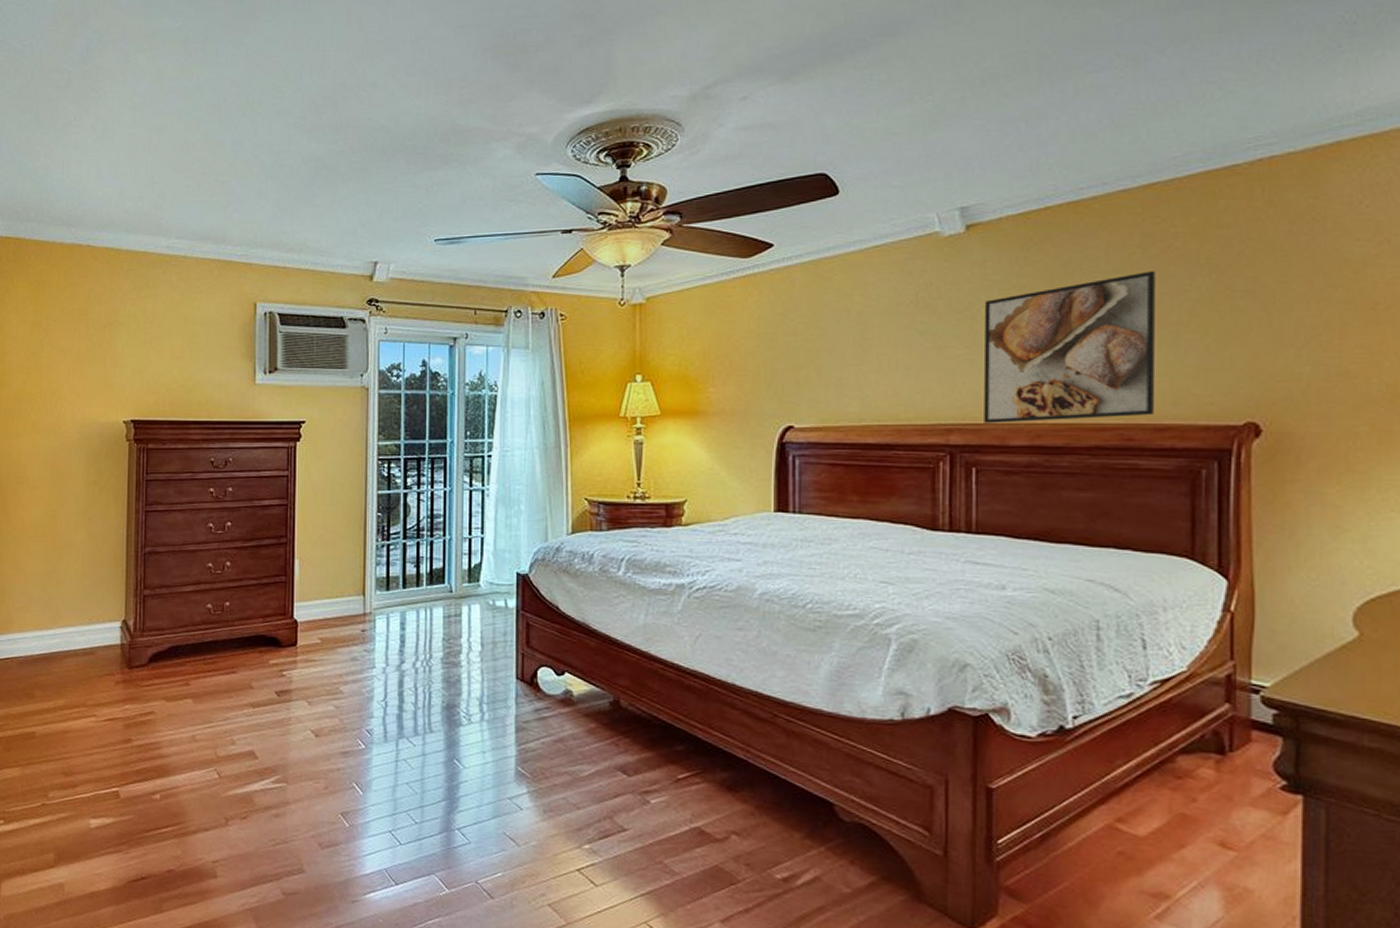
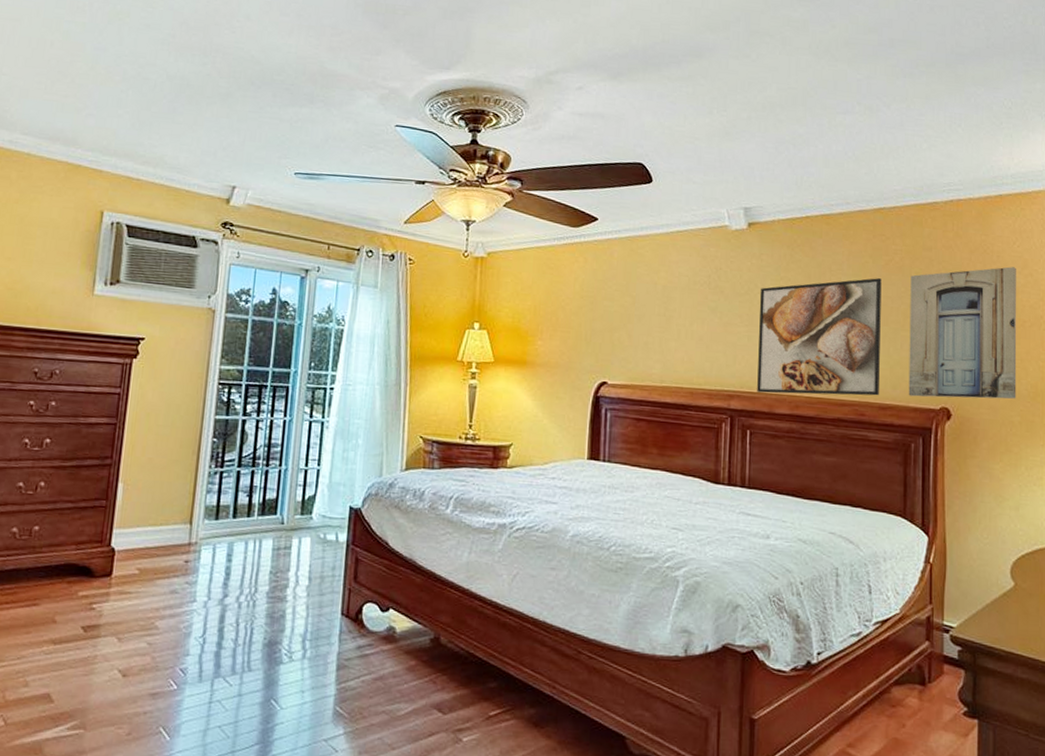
wall art: none [1196,234,1365,412] -> present [908,266,1017,399]

